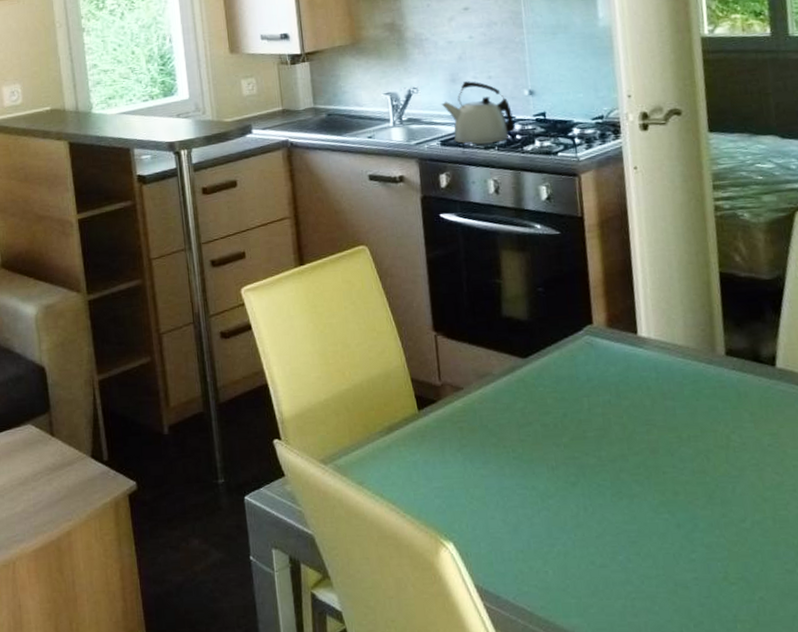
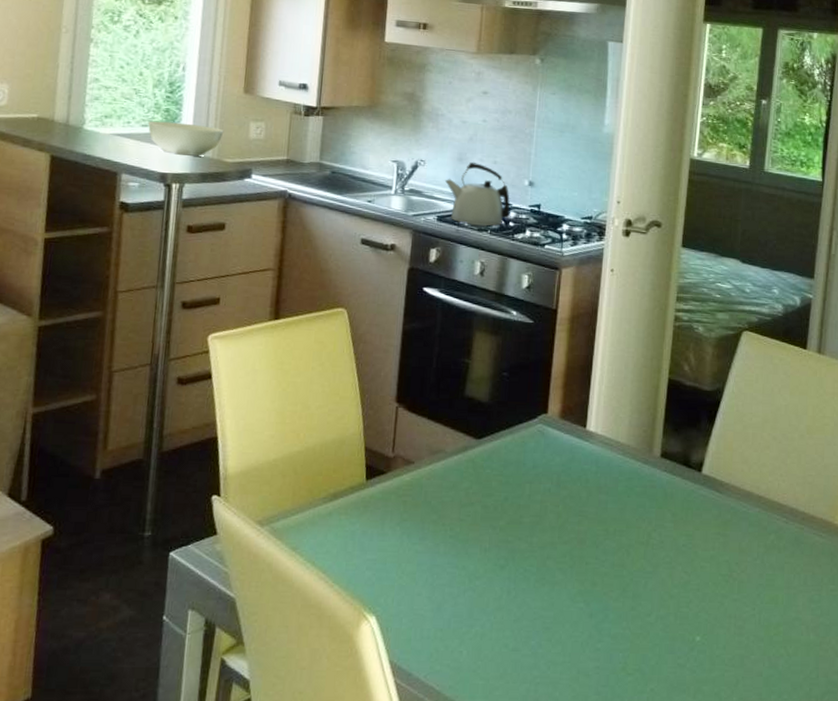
bowl: none [148,90,219,123] -> present [148,121,224,156]

